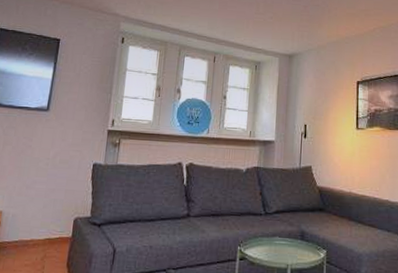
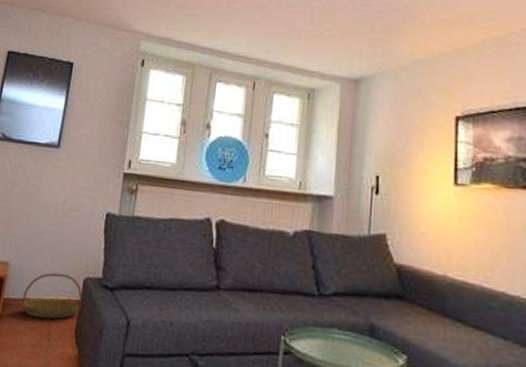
basket: none [15,216,73,256] -> present [20,272,83,319]

